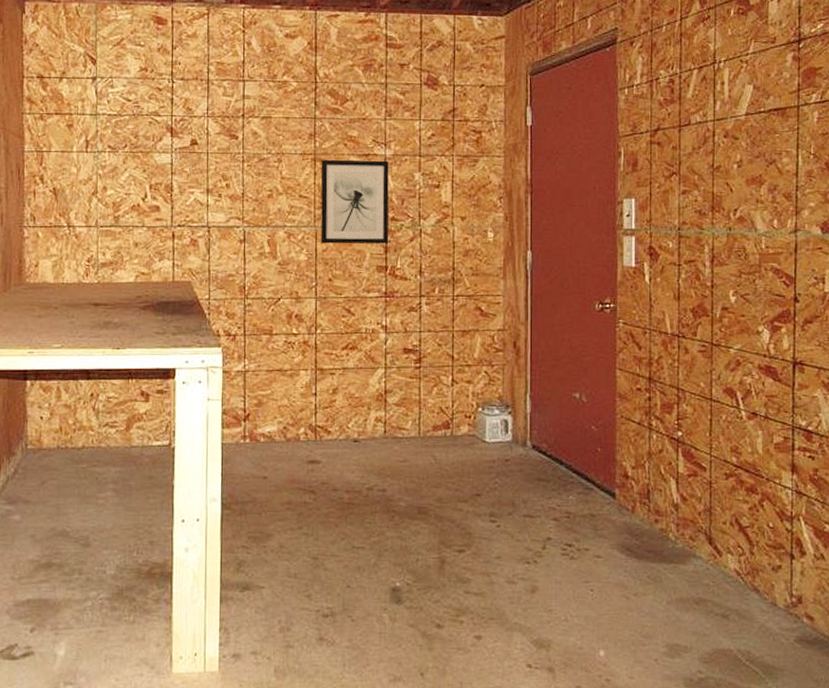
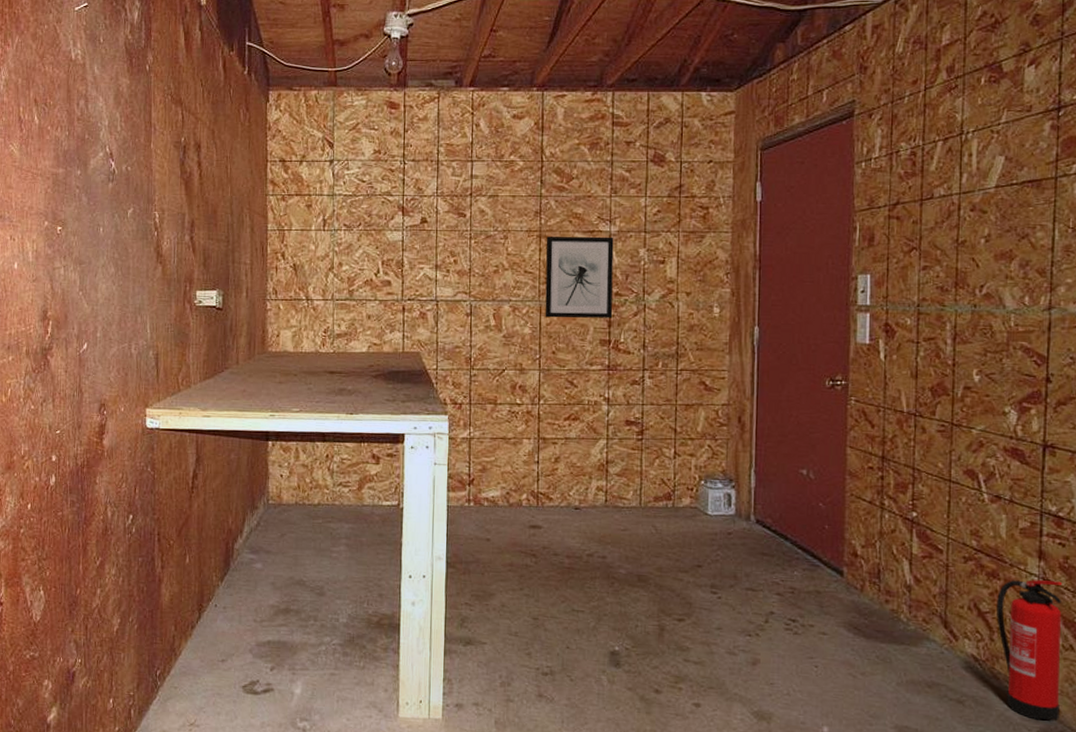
fire extinguisher: none [755,493,813,629] -> present [995,580,1063,720]

